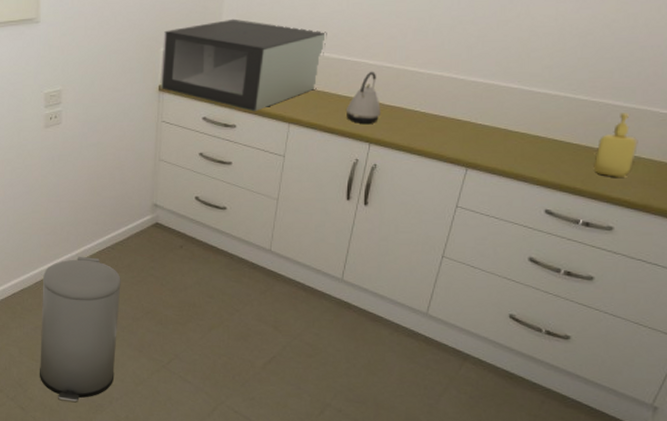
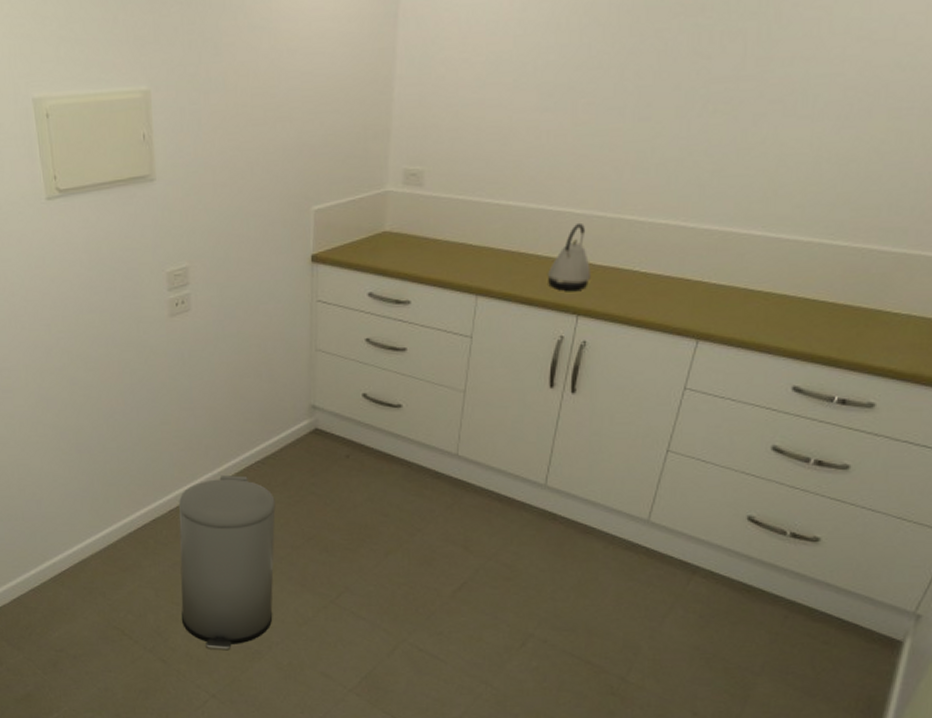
microwave: present [160,18,327,112] -> none [312,163,522,283]
soap dispenser: present [593,113,638,177] -> none [852,259,909,342]

